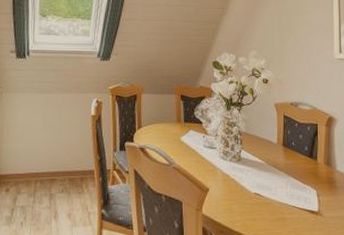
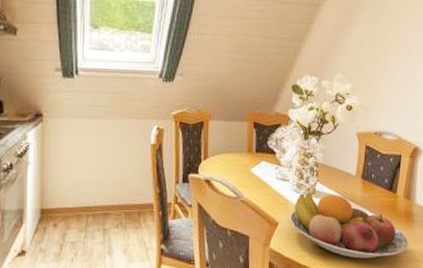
fruit bowl: none [219,159,334,225] -> present [290,192,409,259]

